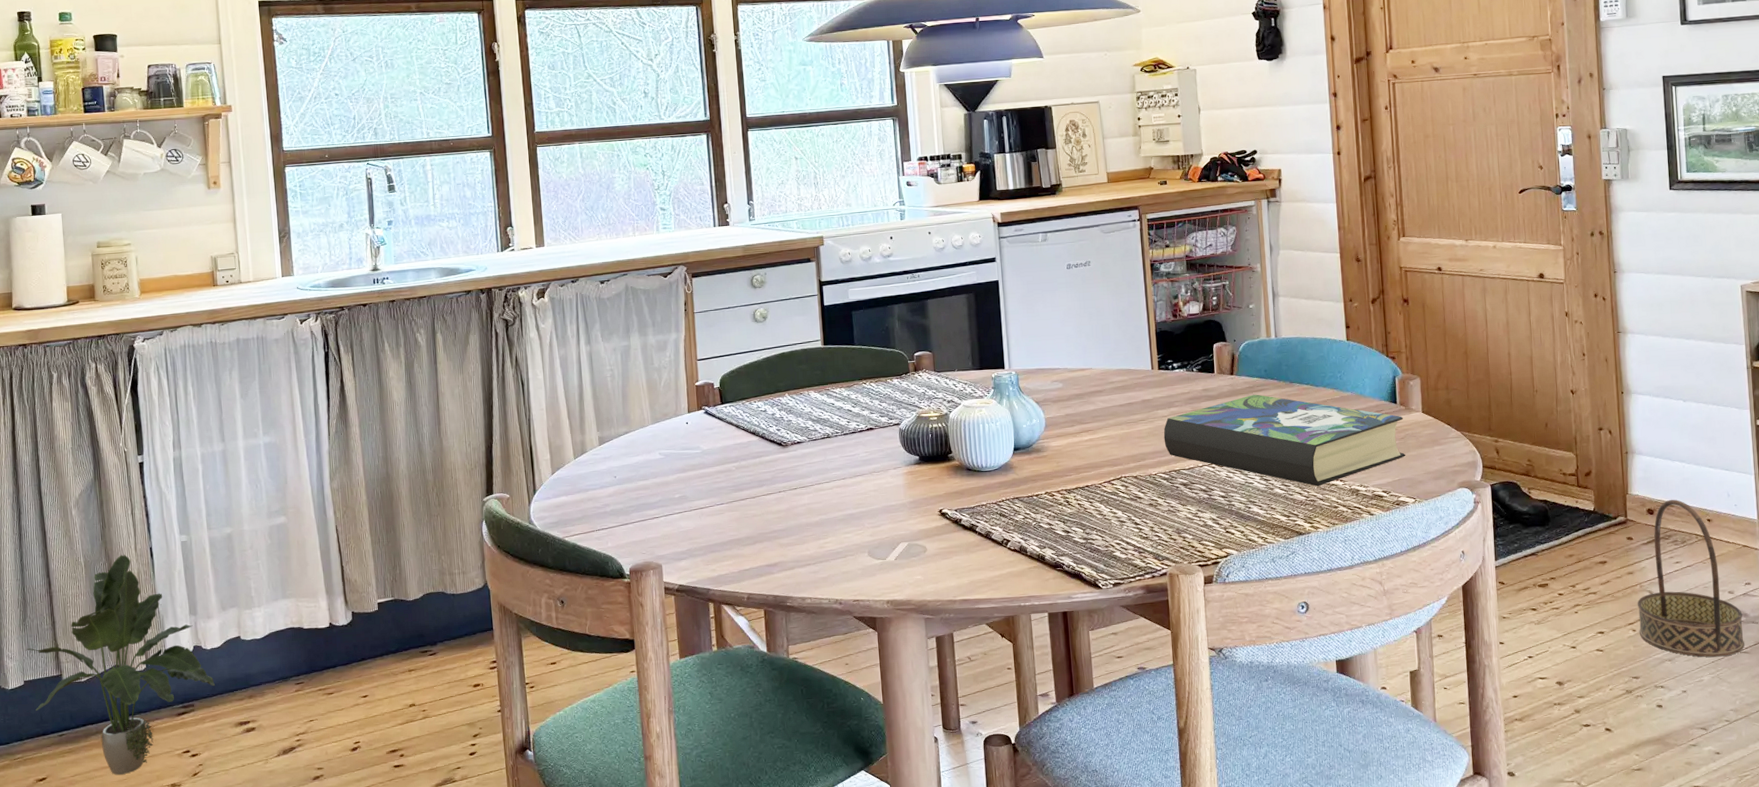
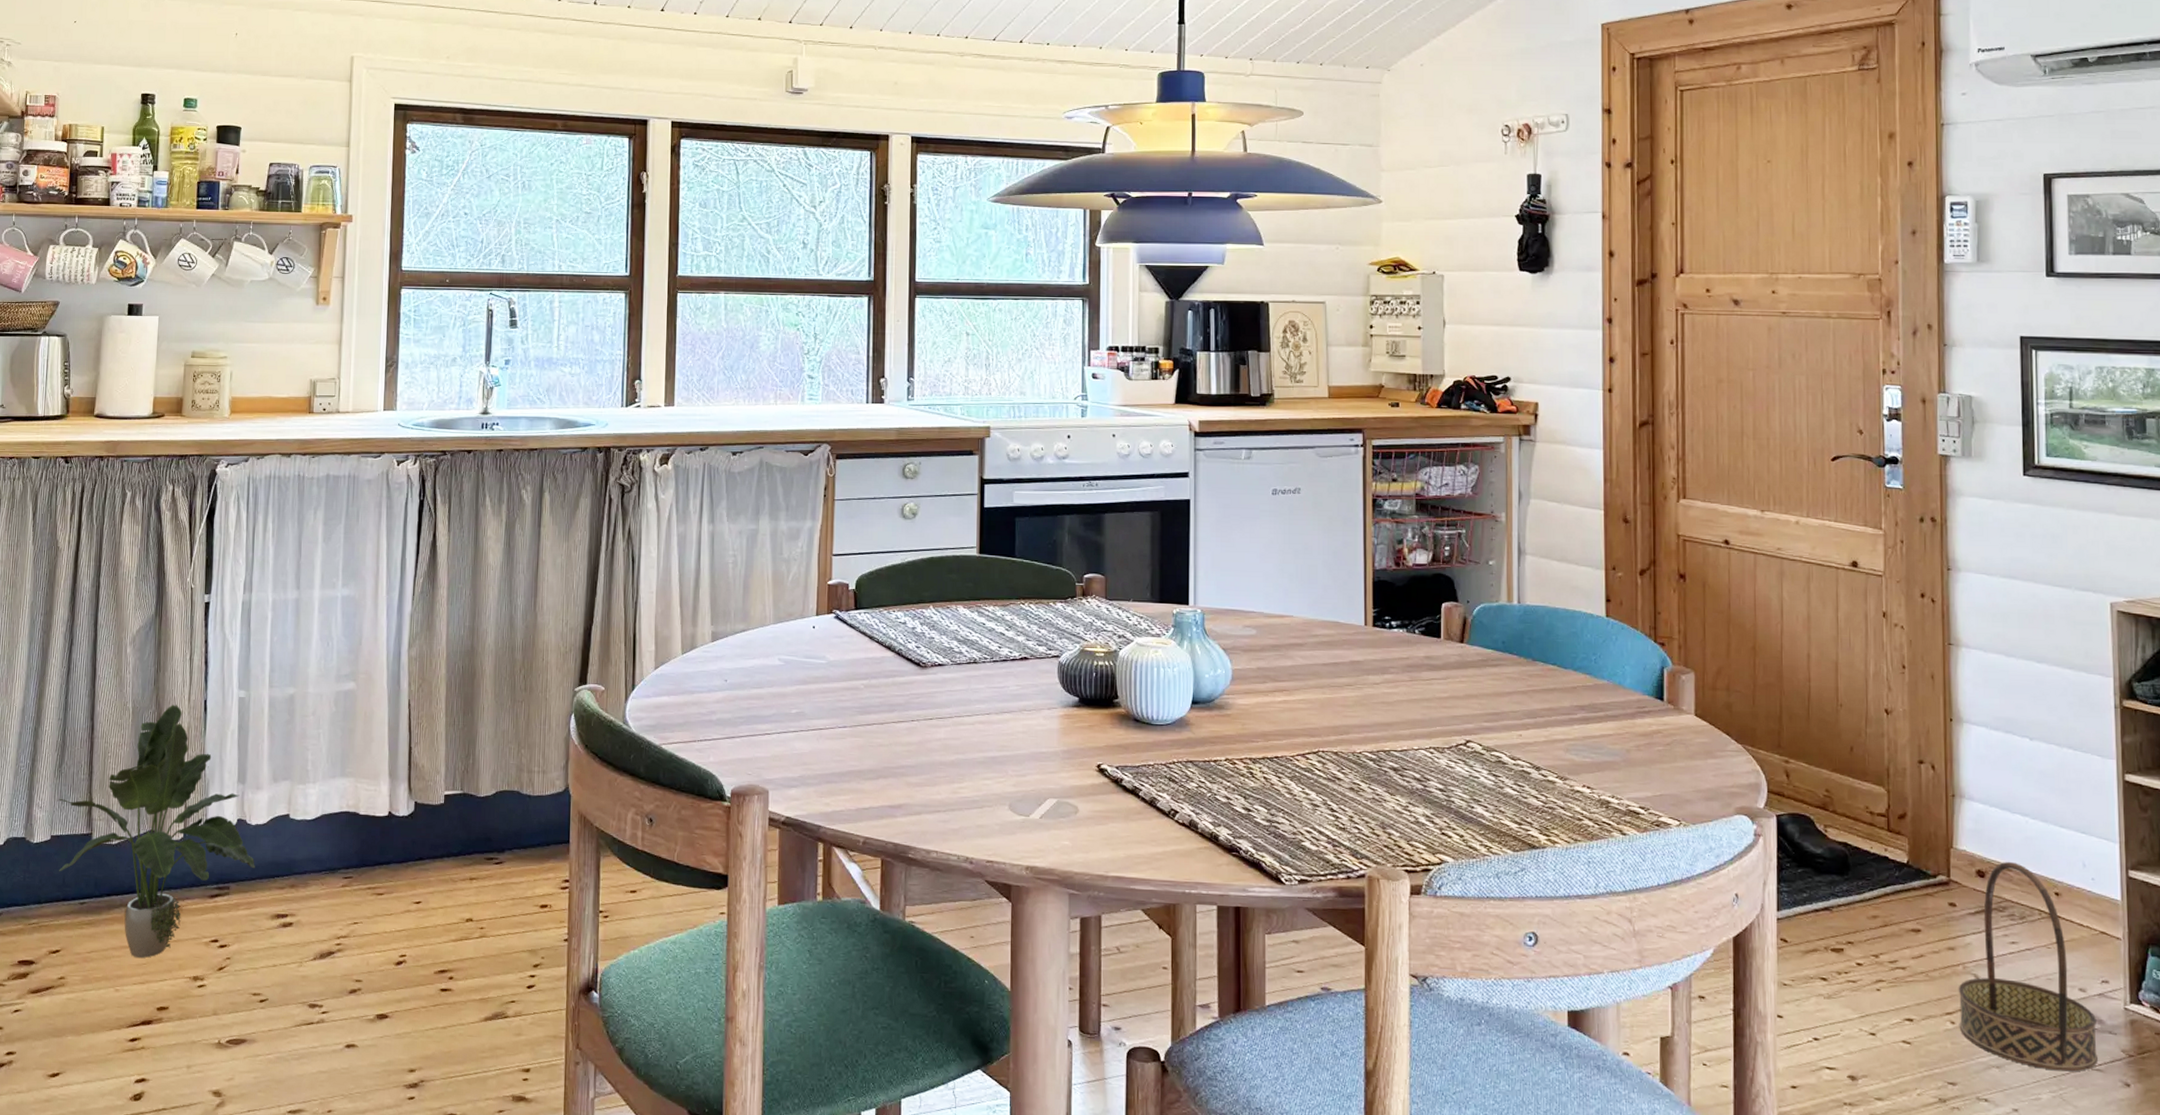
book: present [1163,394,1406,486] -> none [1373,669,1672,791]

